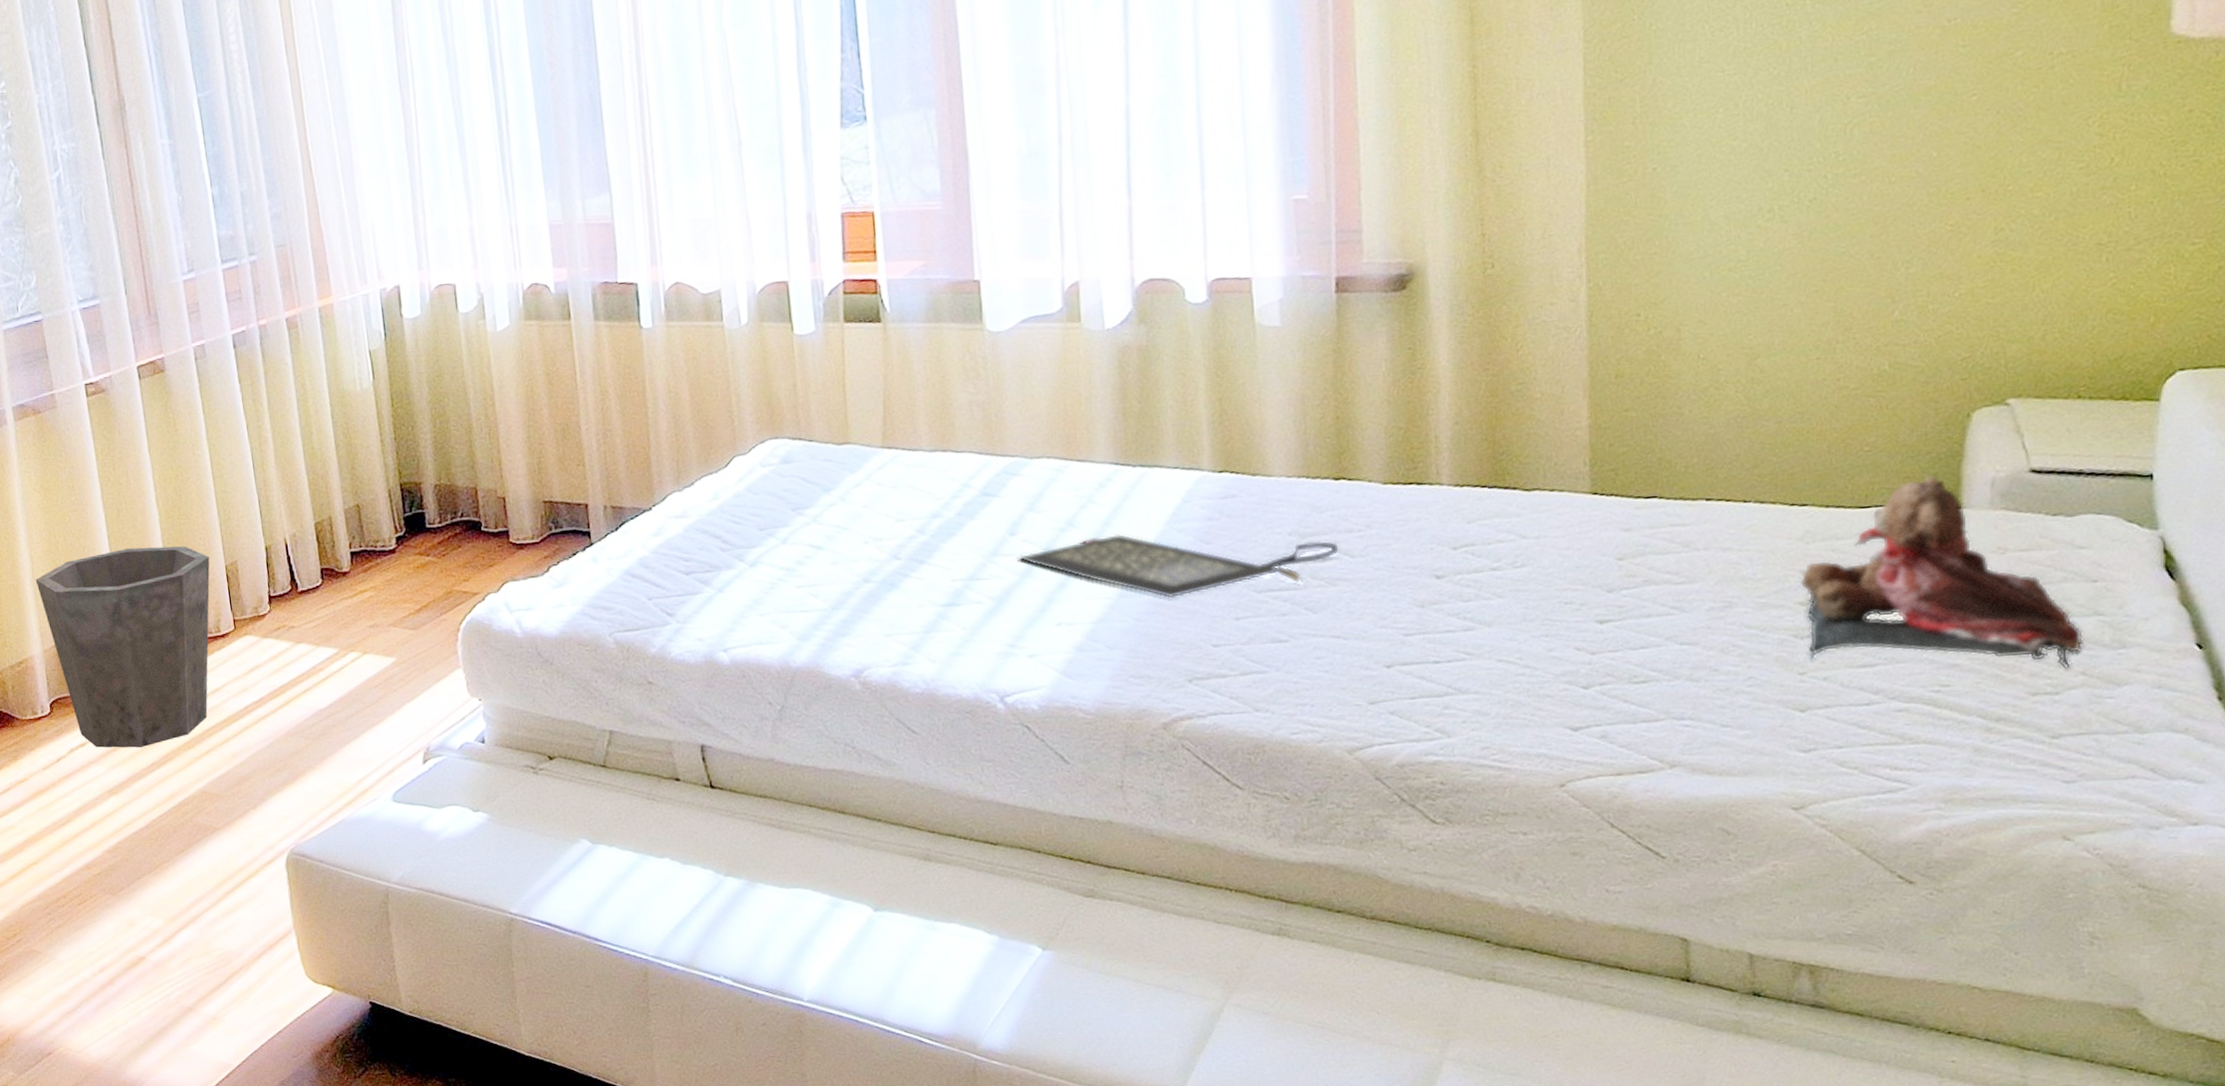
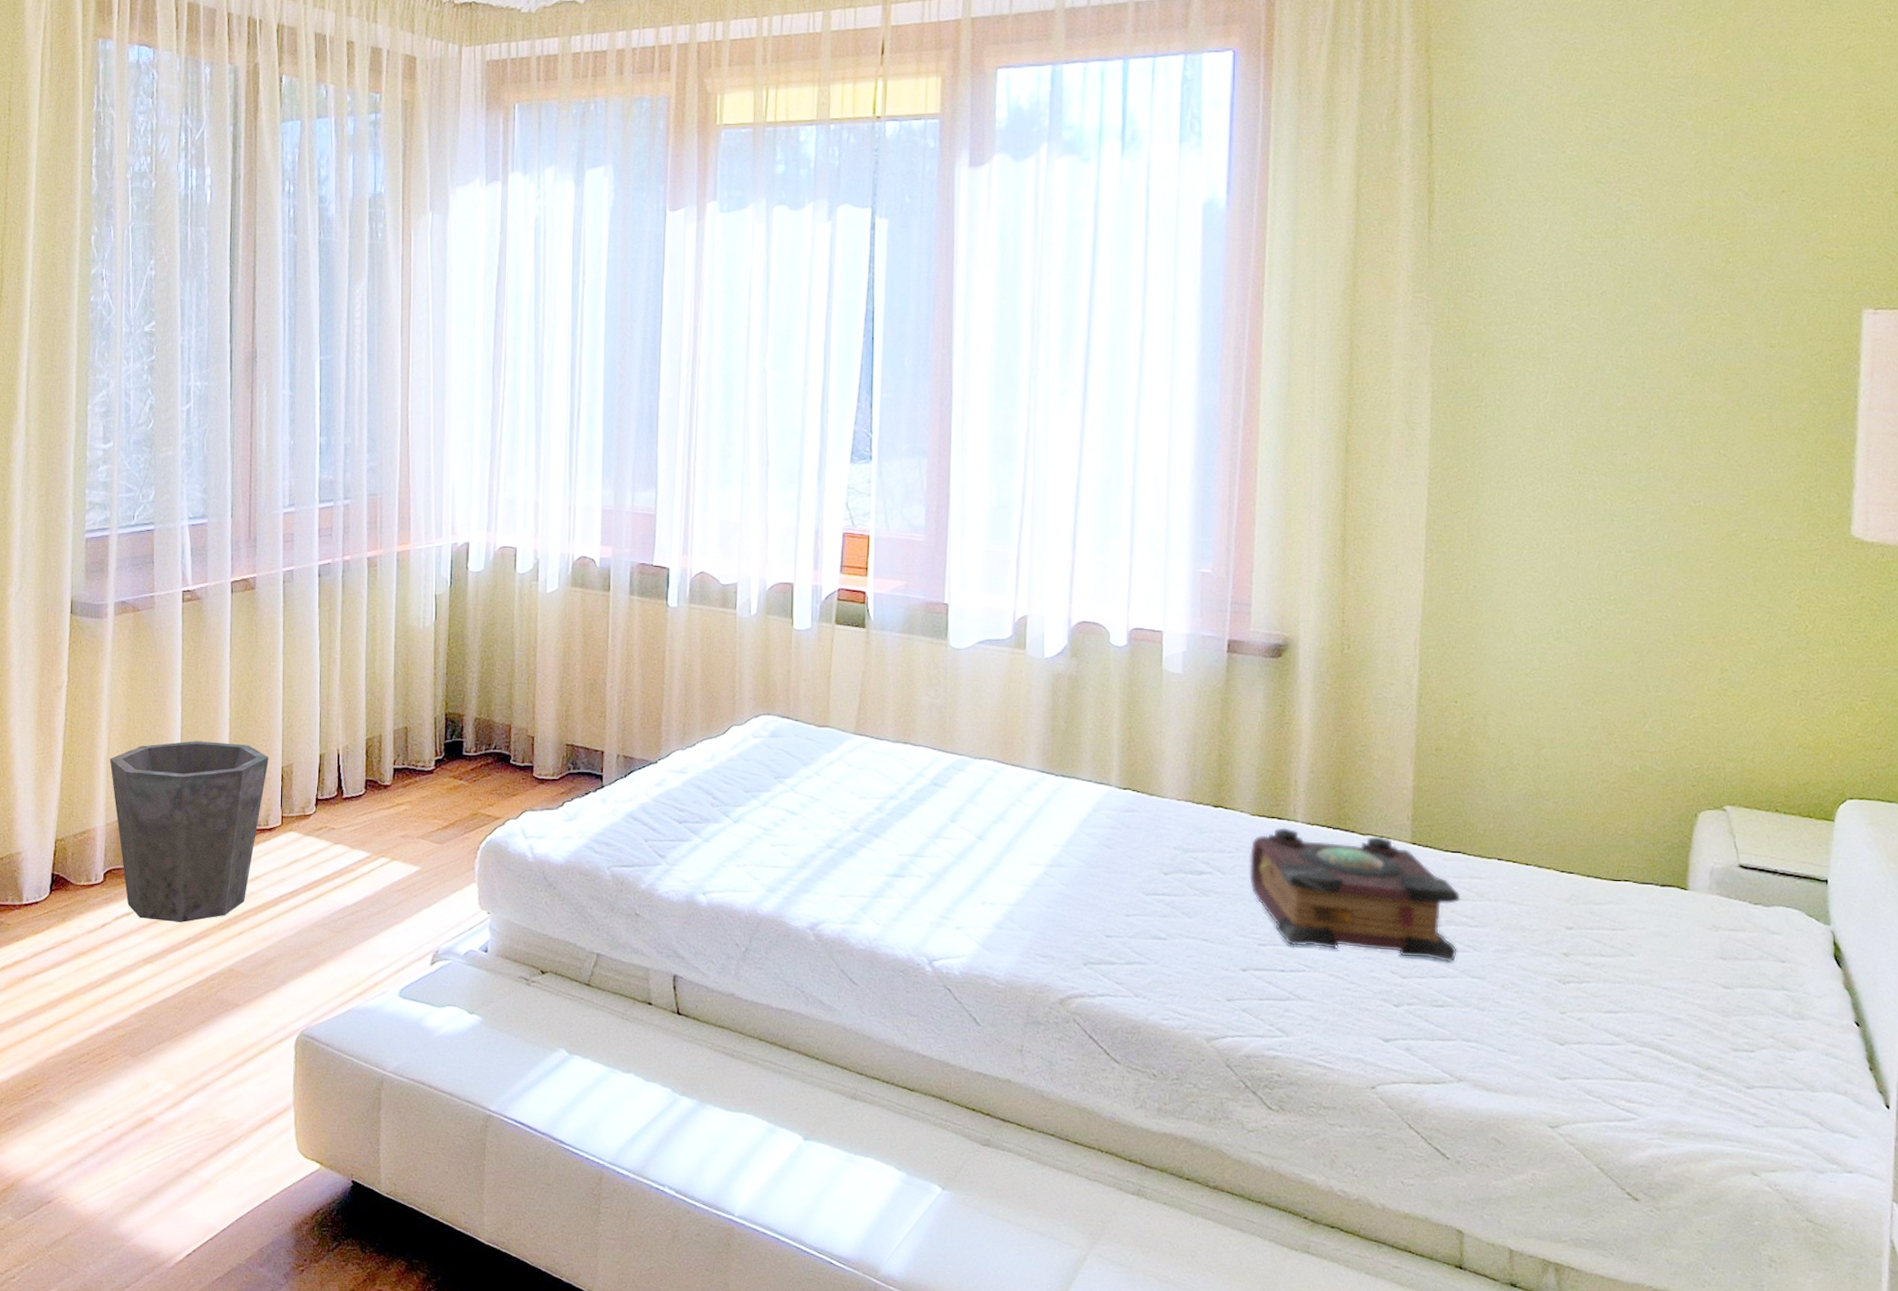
clutch bag: present [1016,534,1339,599] -> none [954,831,1213,892]
book: none [1384,490,1660,632] -> present [1249,827,1461,963]
teddy bear: present [1800,474,2083,670] -> none [1565,860,1773,1032]

